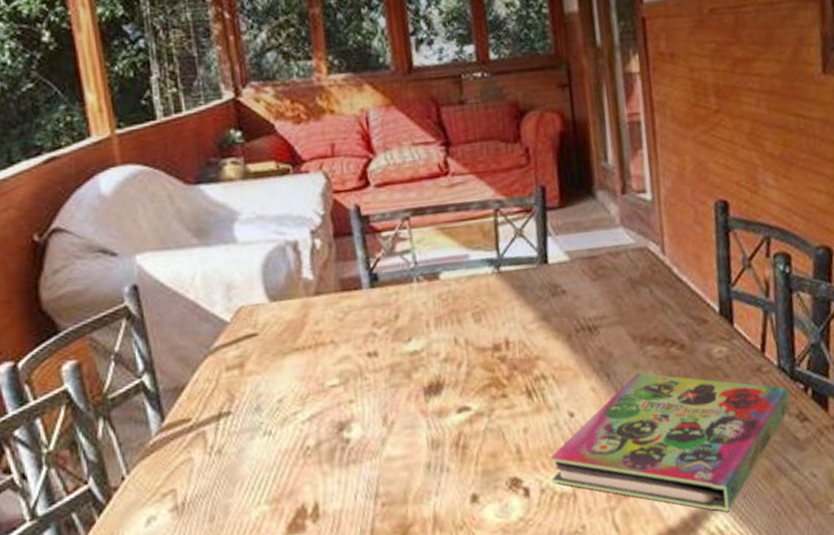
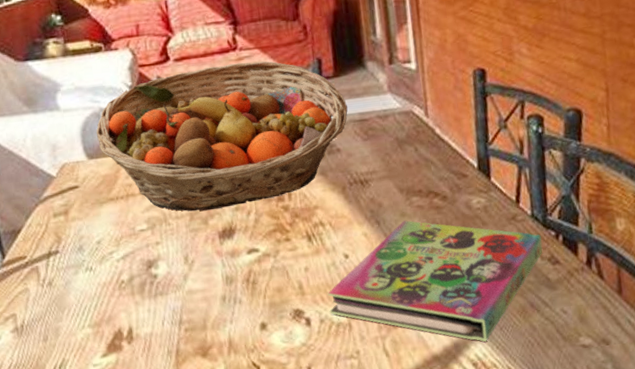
fruit basket: none [281,188,575,364] -> present [96,61,348,212]

